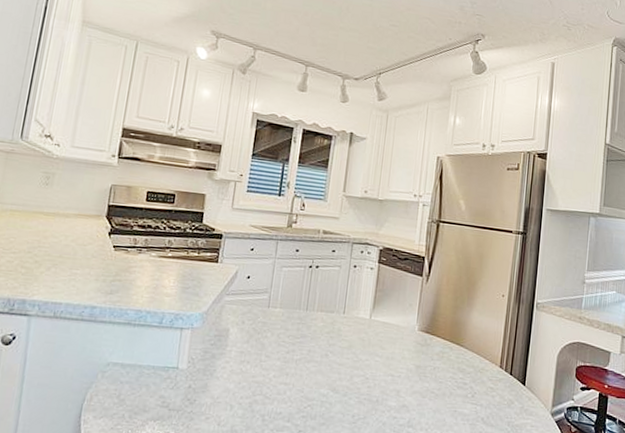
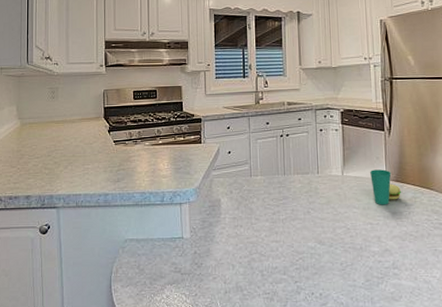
cup: none [399,317,430,357] -> present [369,169,401,205]

